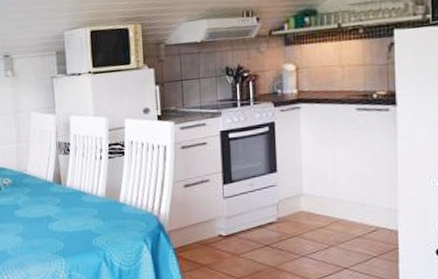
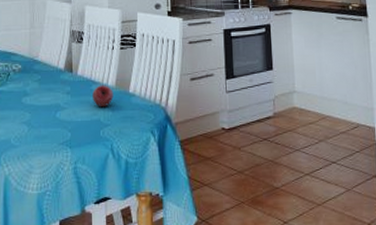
fruit: none [82,195,104,218] -> present [93,85,114,108]

